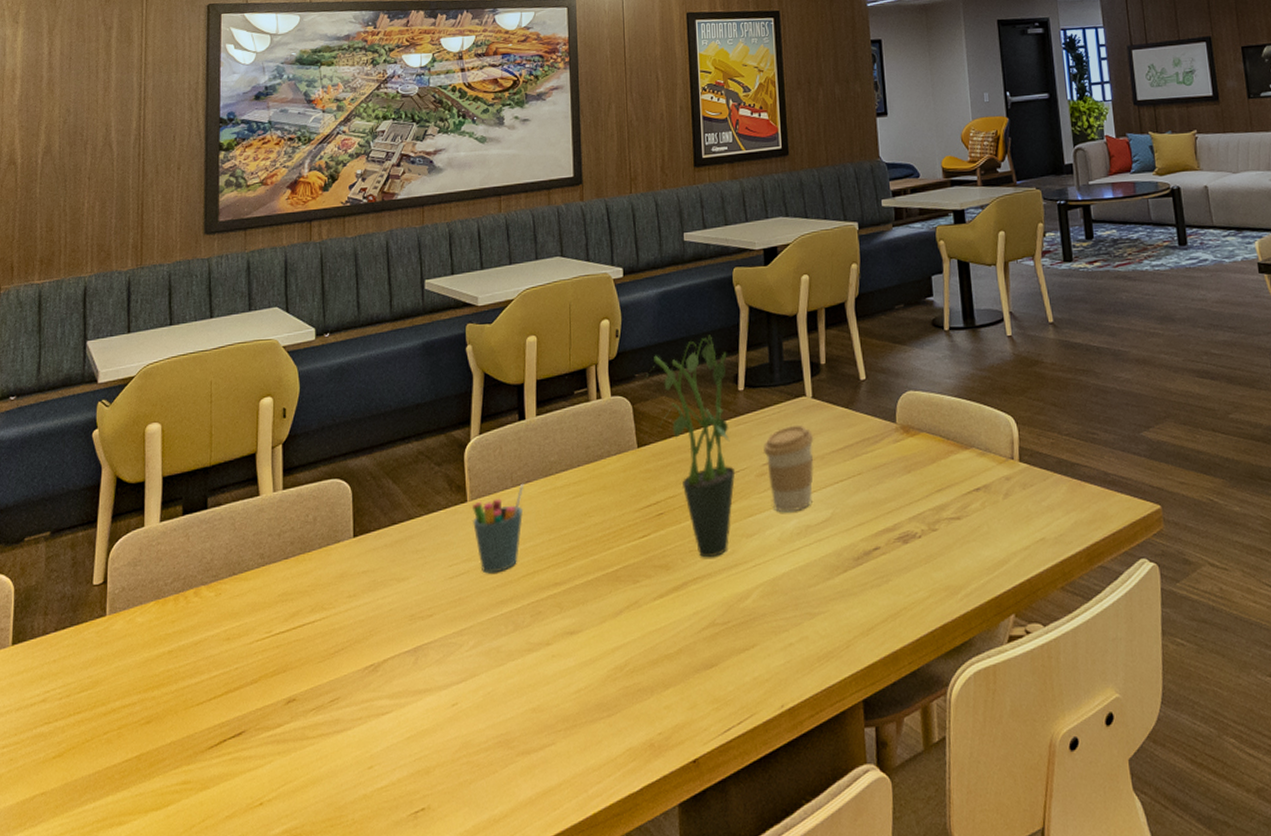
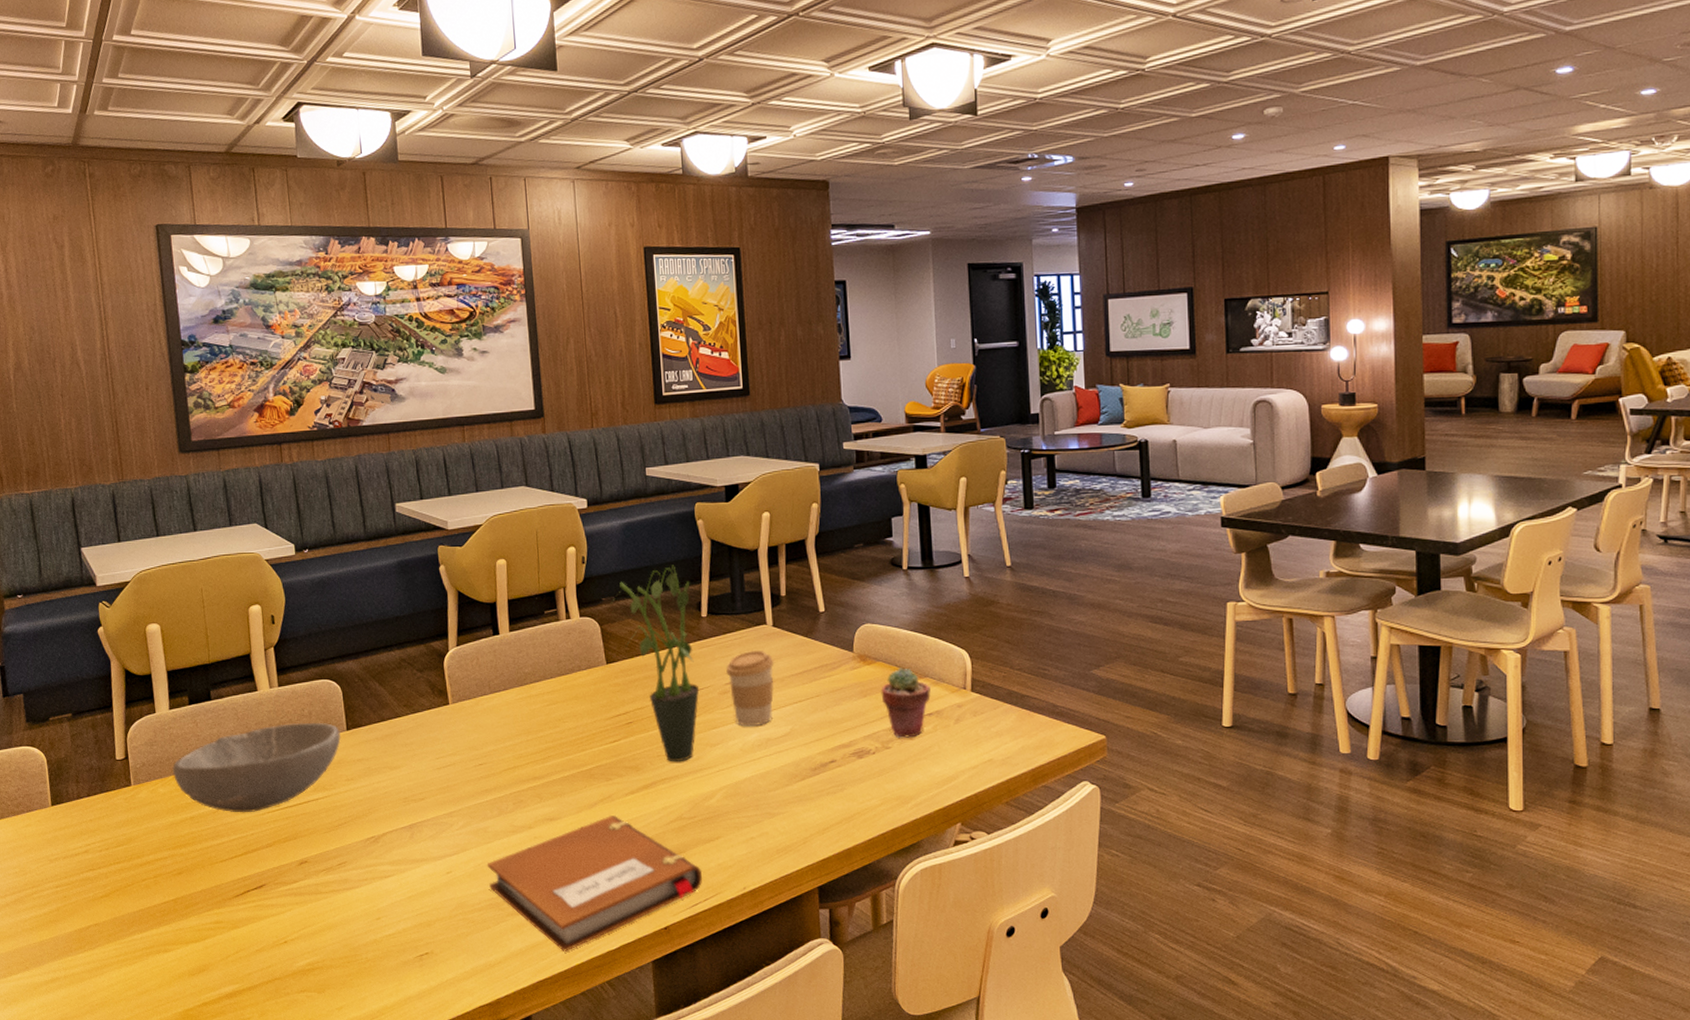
bowl: none [154,529,346,643] -> present [172,722,341,813]
pen holder: present [473,483,524,574] -> none [454,690,502,766]
notebook: none [497,625,737,798] -> present [487,816,703,951]
potted succulent: none [925,438,978,518] -> present [881,668,931,738]

